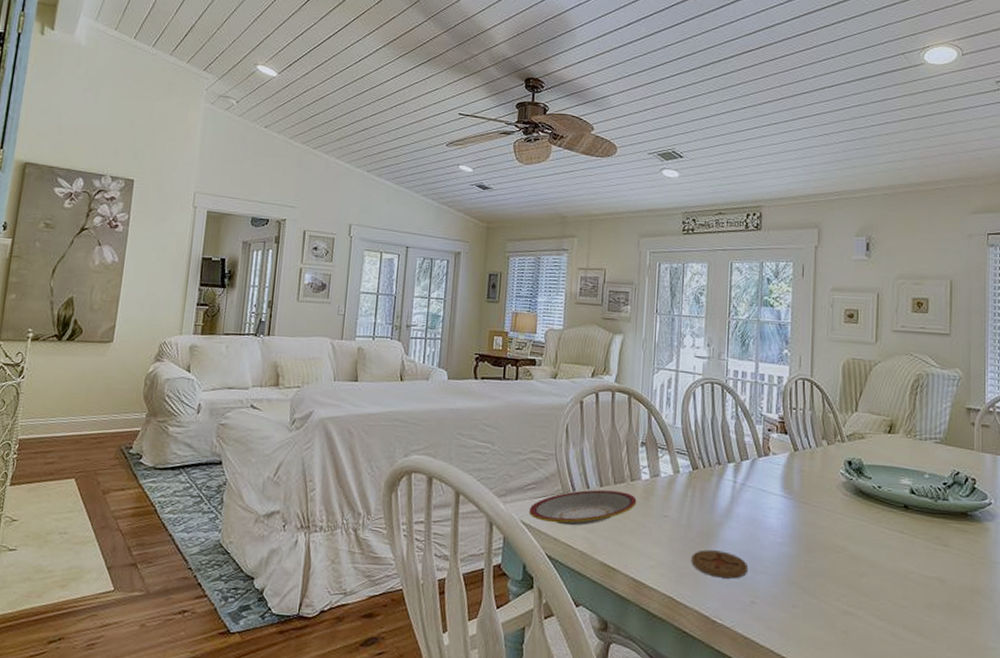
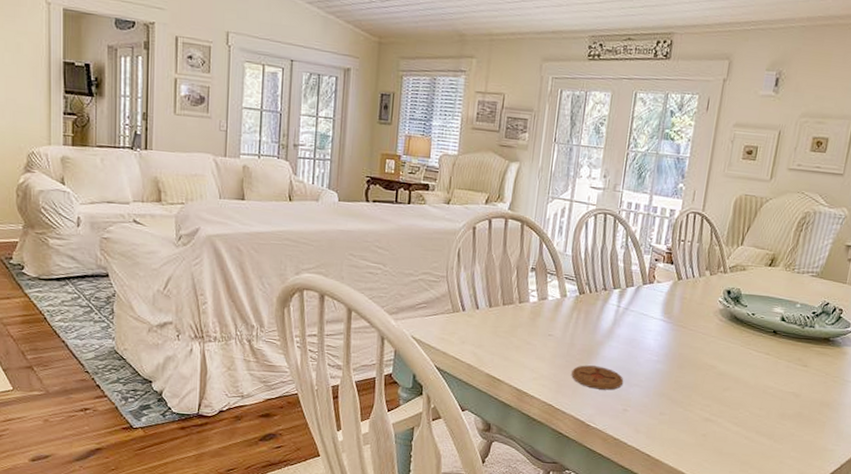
plate: present [528,489,637,526] -> none [419,310,524,342]

